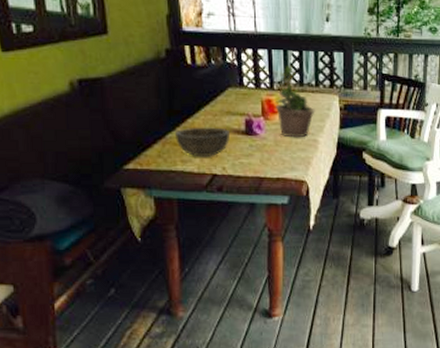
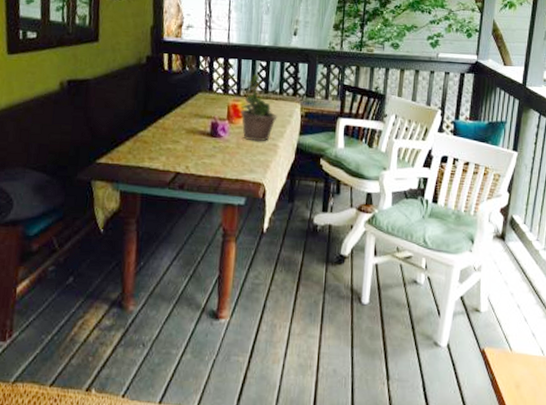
bowl: present [174,127,230,157] -> none [145,127,196,156]

